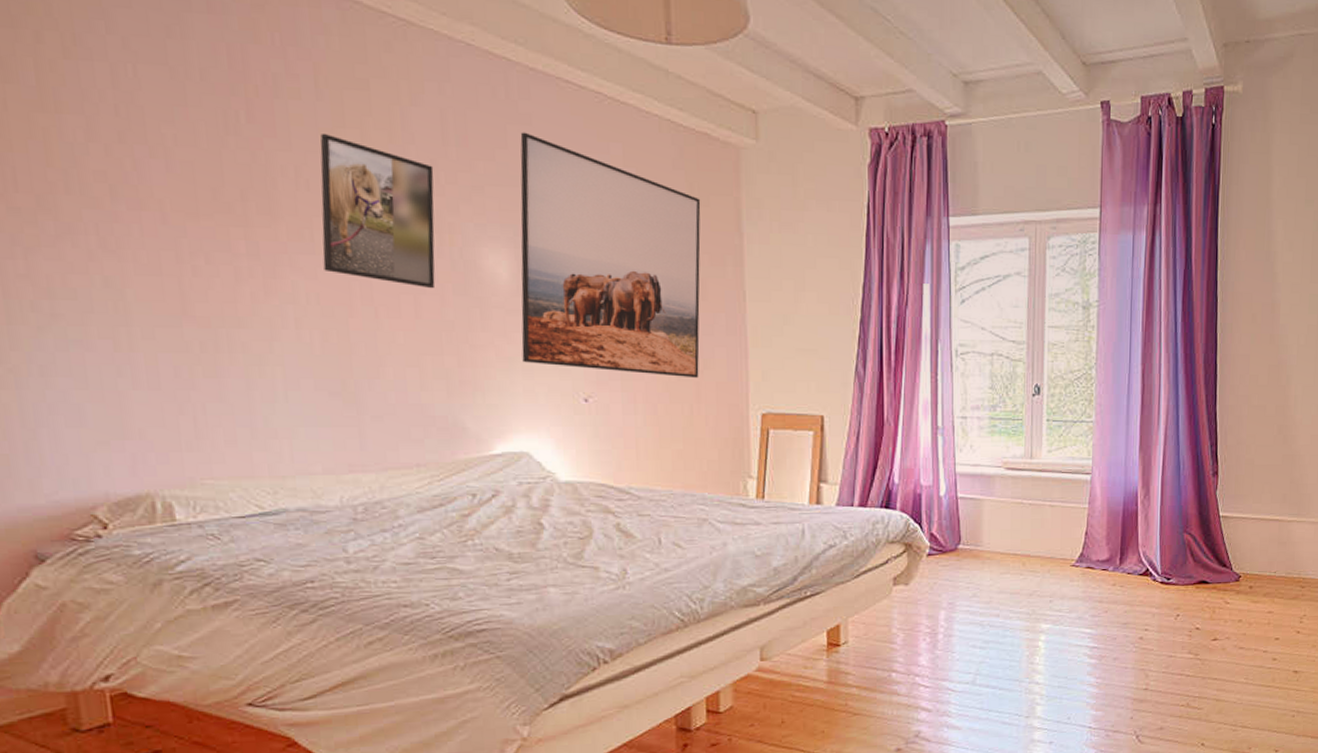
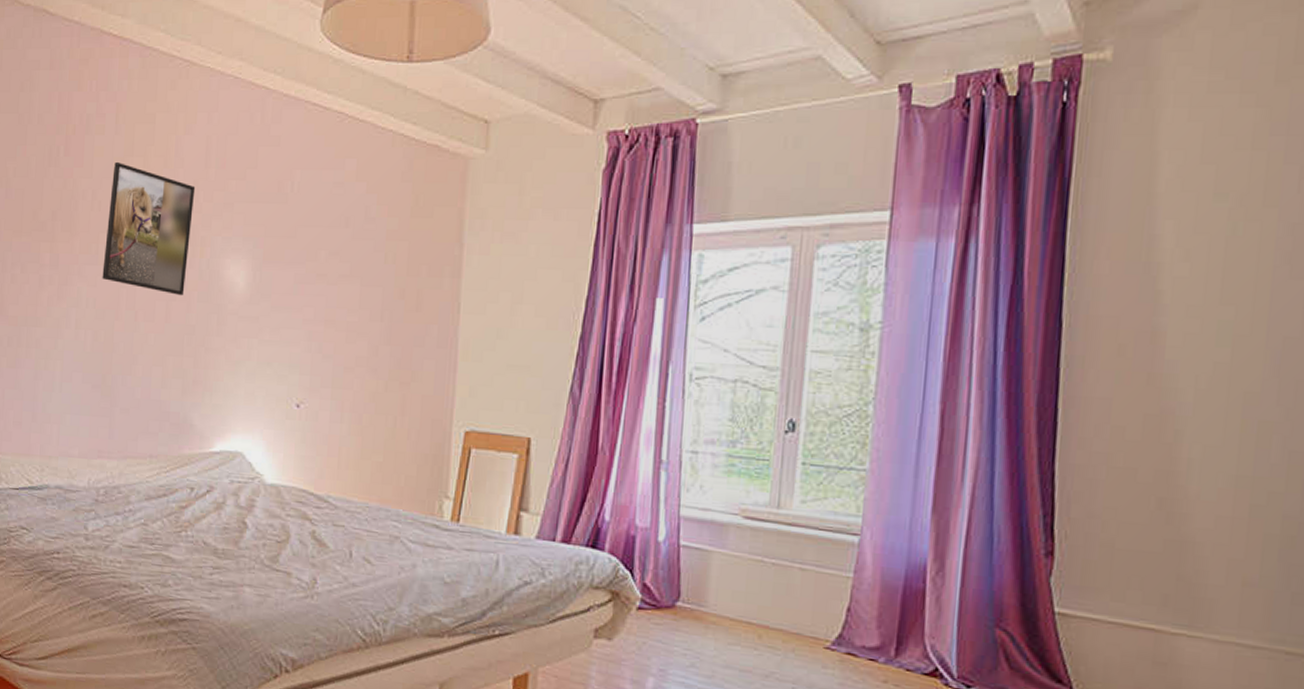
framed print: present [520,132,701,379] -> none [247,152,425,391]

